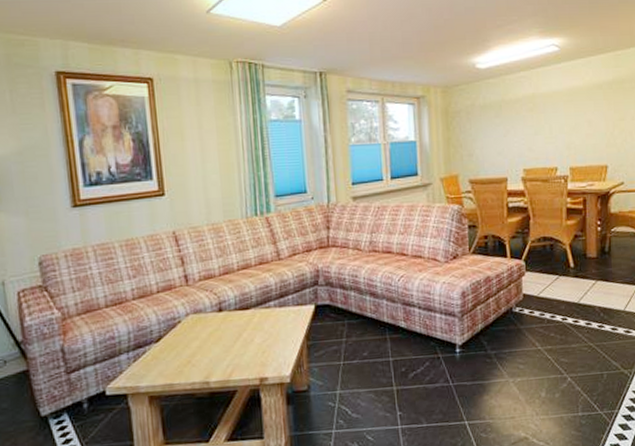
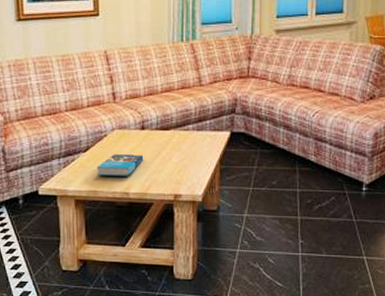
book: none [171,339,224,367] -> present [96,154,144,176]

